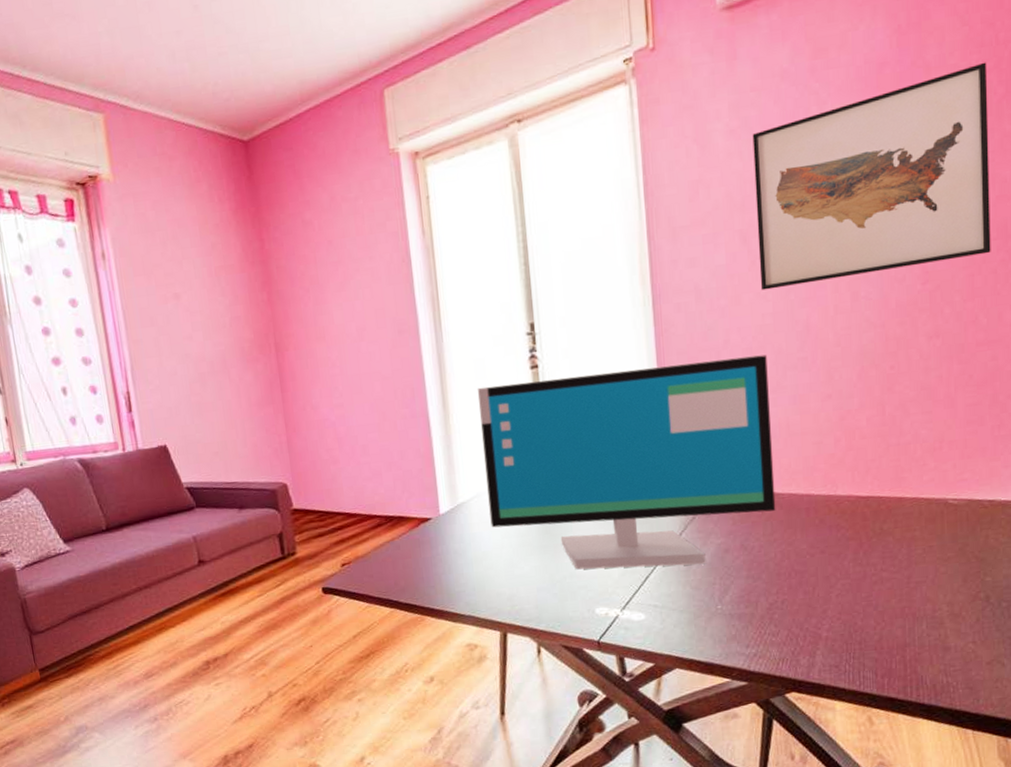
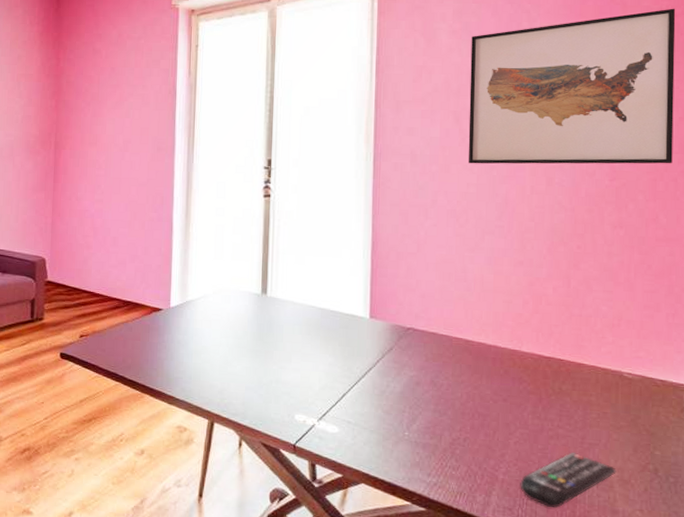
computer monitor: present [477,354,776,570] -> none [213,205,468,392]
remote control: none [845,594,946,657] -> present [520,452,616,508]

